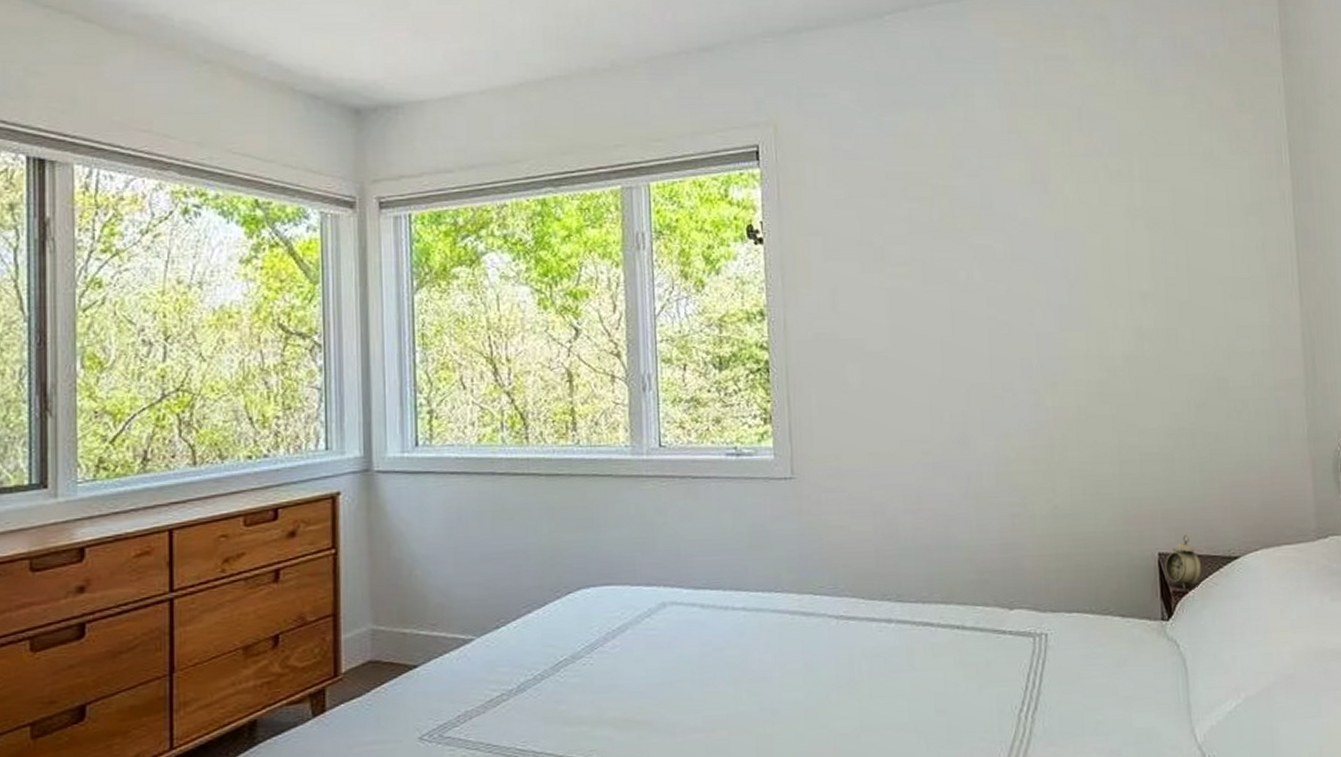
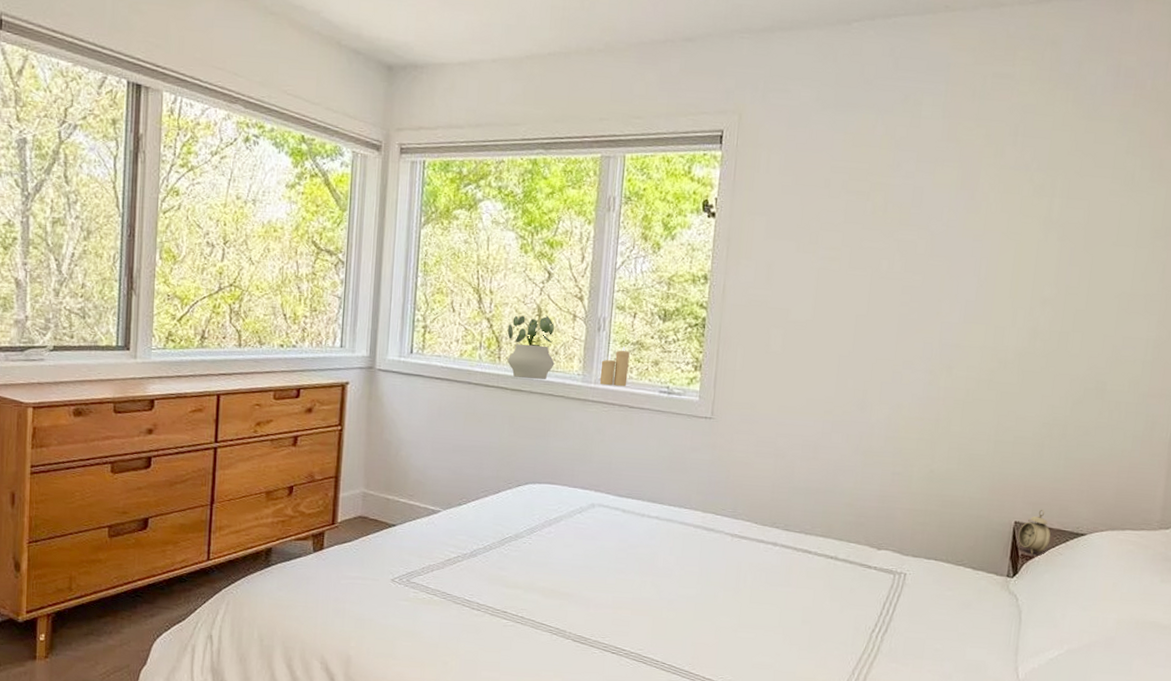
potted plant: none [533,380,596,460] -> present [507,315,555,380]
candle: none [651,405,686,455] -> present [599,346,630,387]

